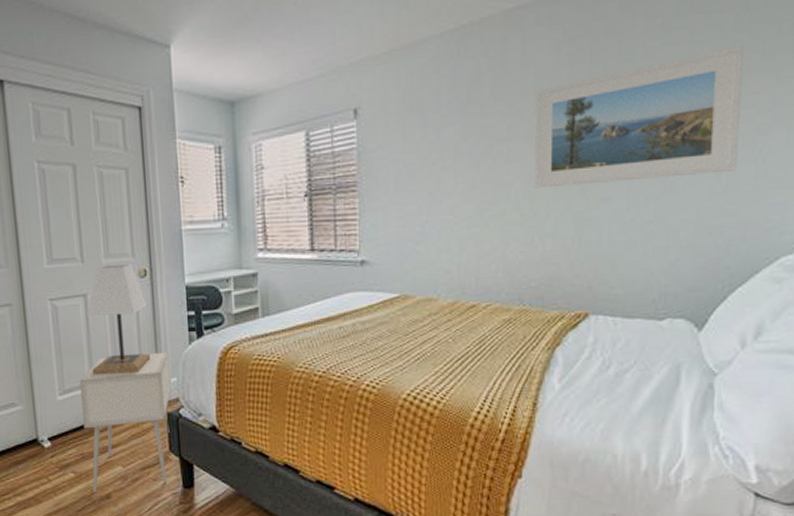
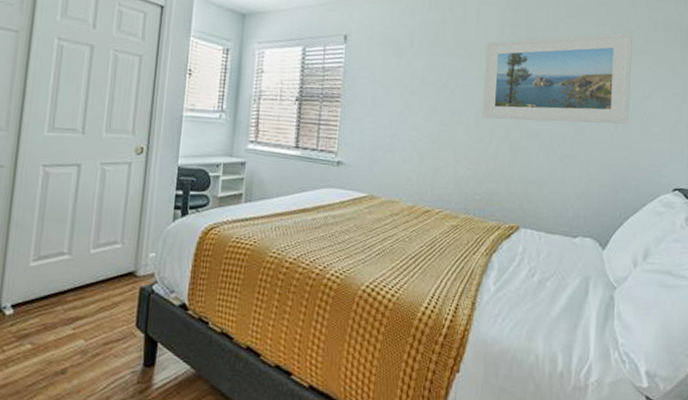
nightstand: present [79,352,171,493] -> none [48,226,152,367]
lamp: present [87,264,151,375] -> none [71,139,139,245]

